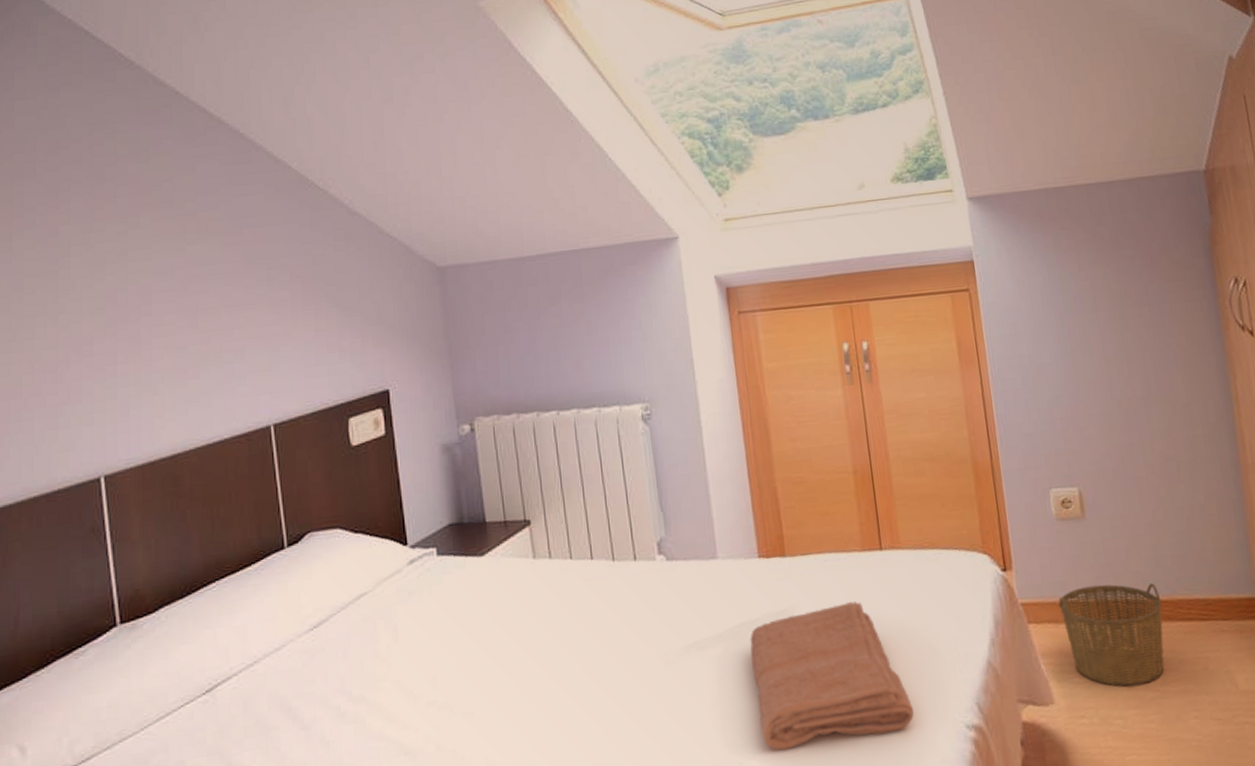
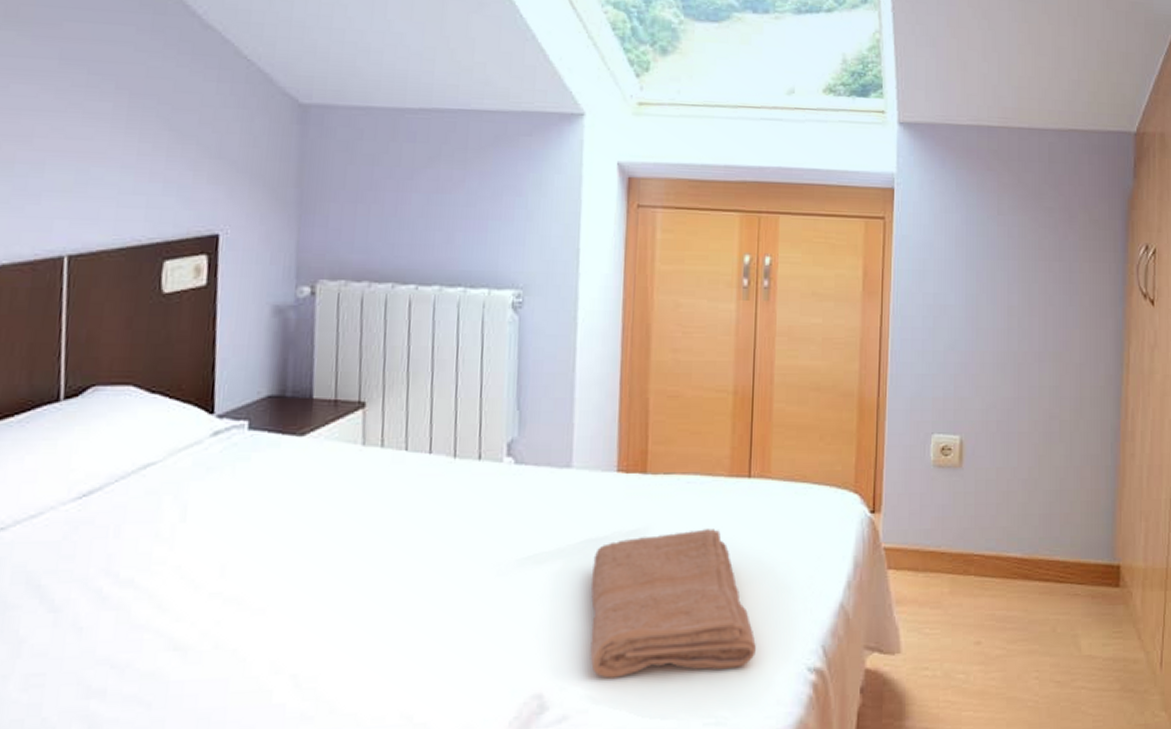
basket: present [1058,583,1165,687] -> none [922,536,1023,642]

